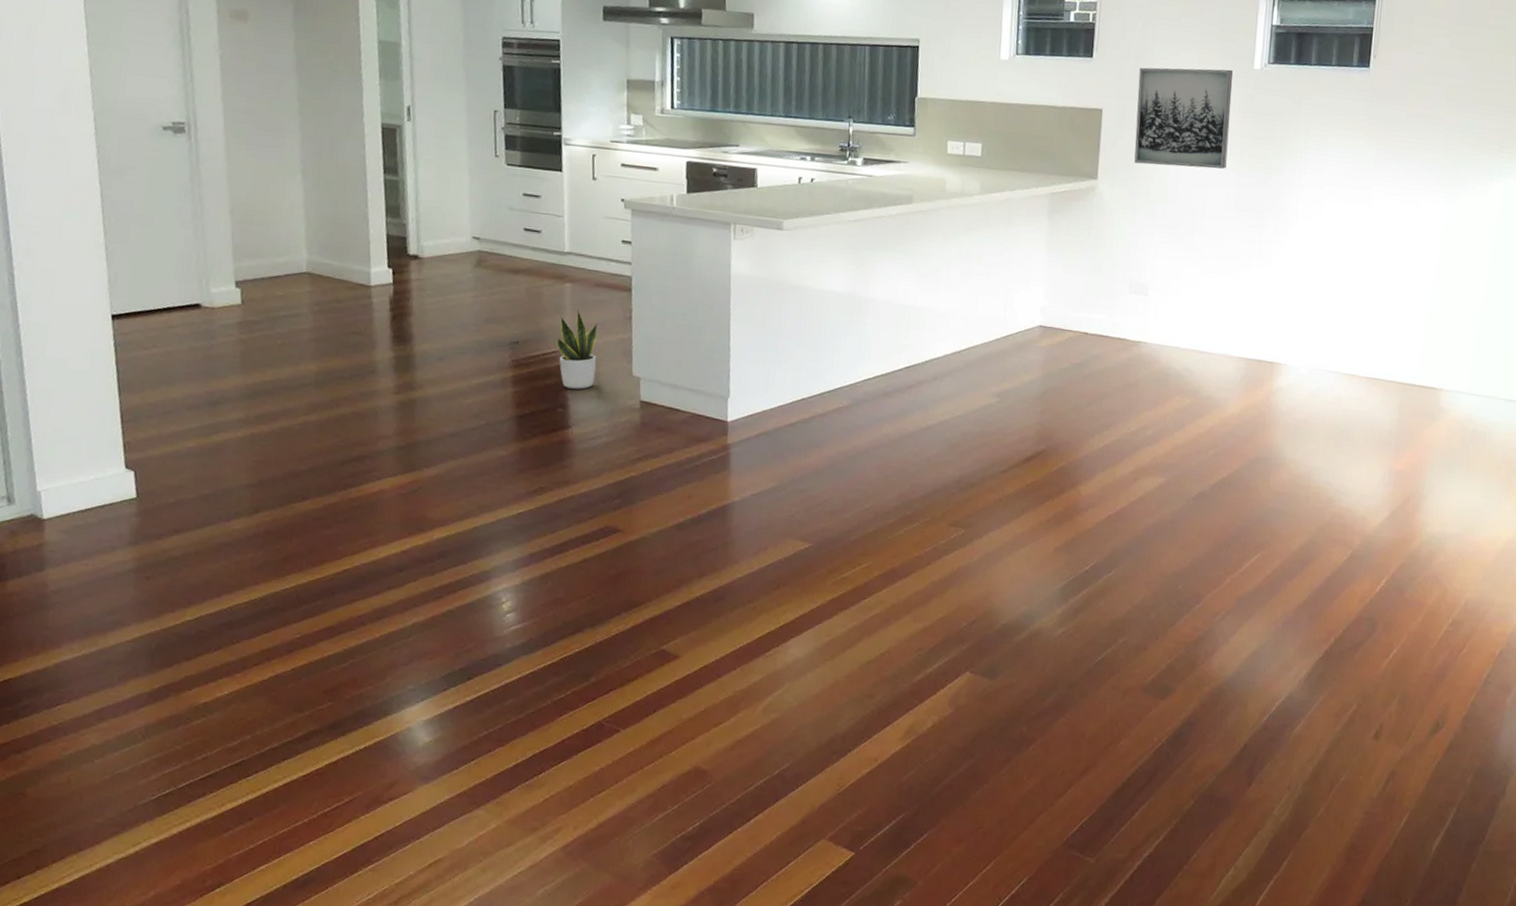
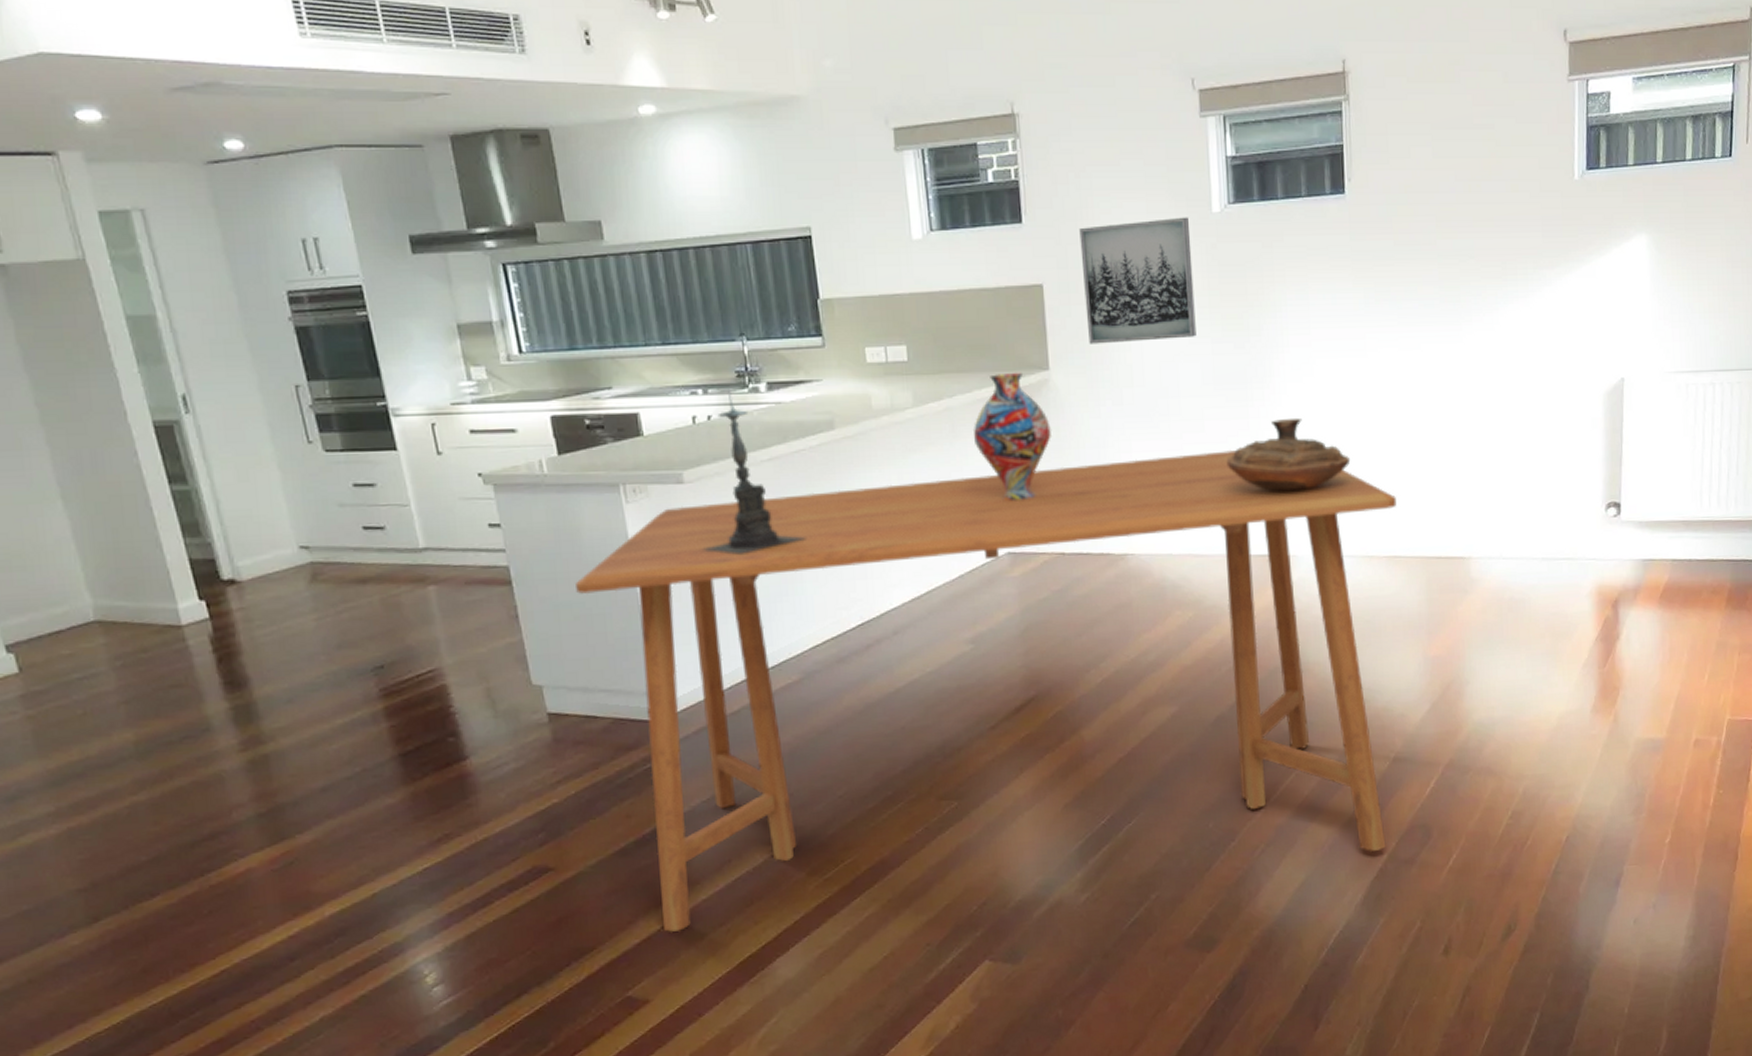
potted plant: present [556,309,597,390] -> none [430,615,487,712]
dining table: none [681,248,1382,635] -> present [575,449,1396,933]
candle holder: none [788,159,874,295] -> present [702,388,806,555]
vase: none [1026,177,1092,284] -> present [973,372,1051,501]
decorative bowl: none [1237,247,1346,310] -> present [1226,417,1351,492]

